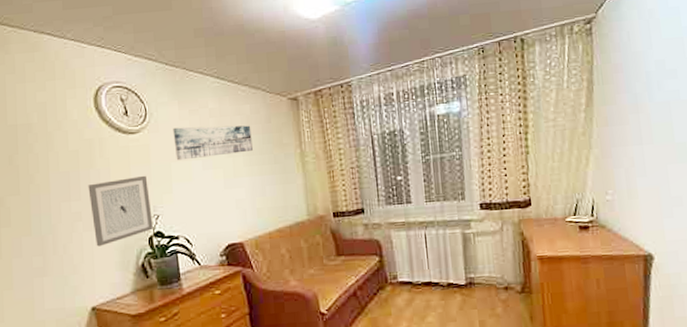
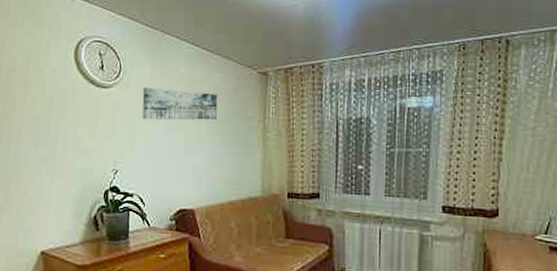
wall art: present [88,175,153,247] -> none [55,129,112,193]

